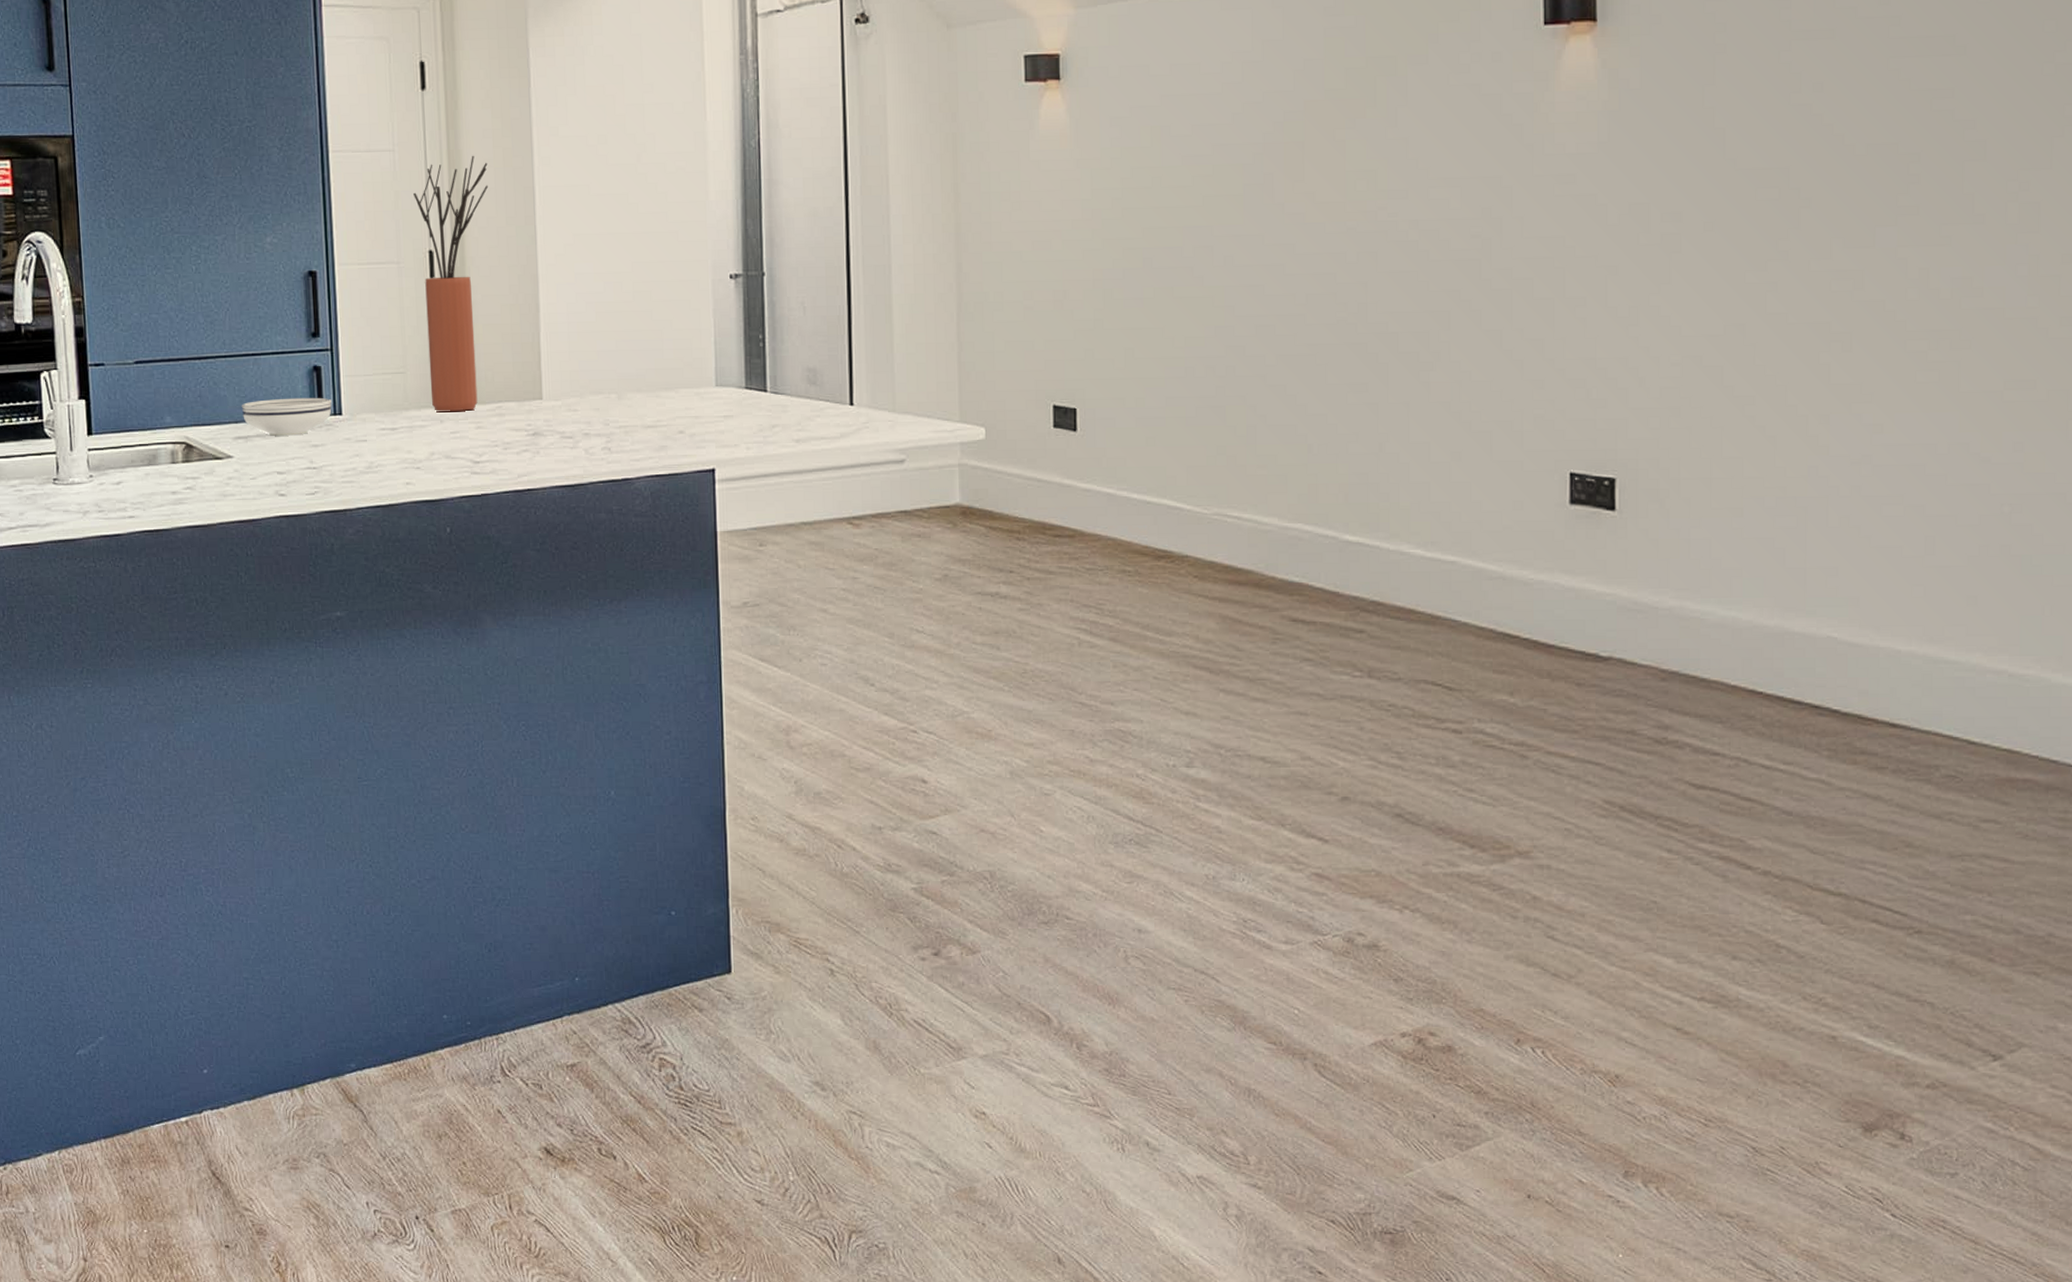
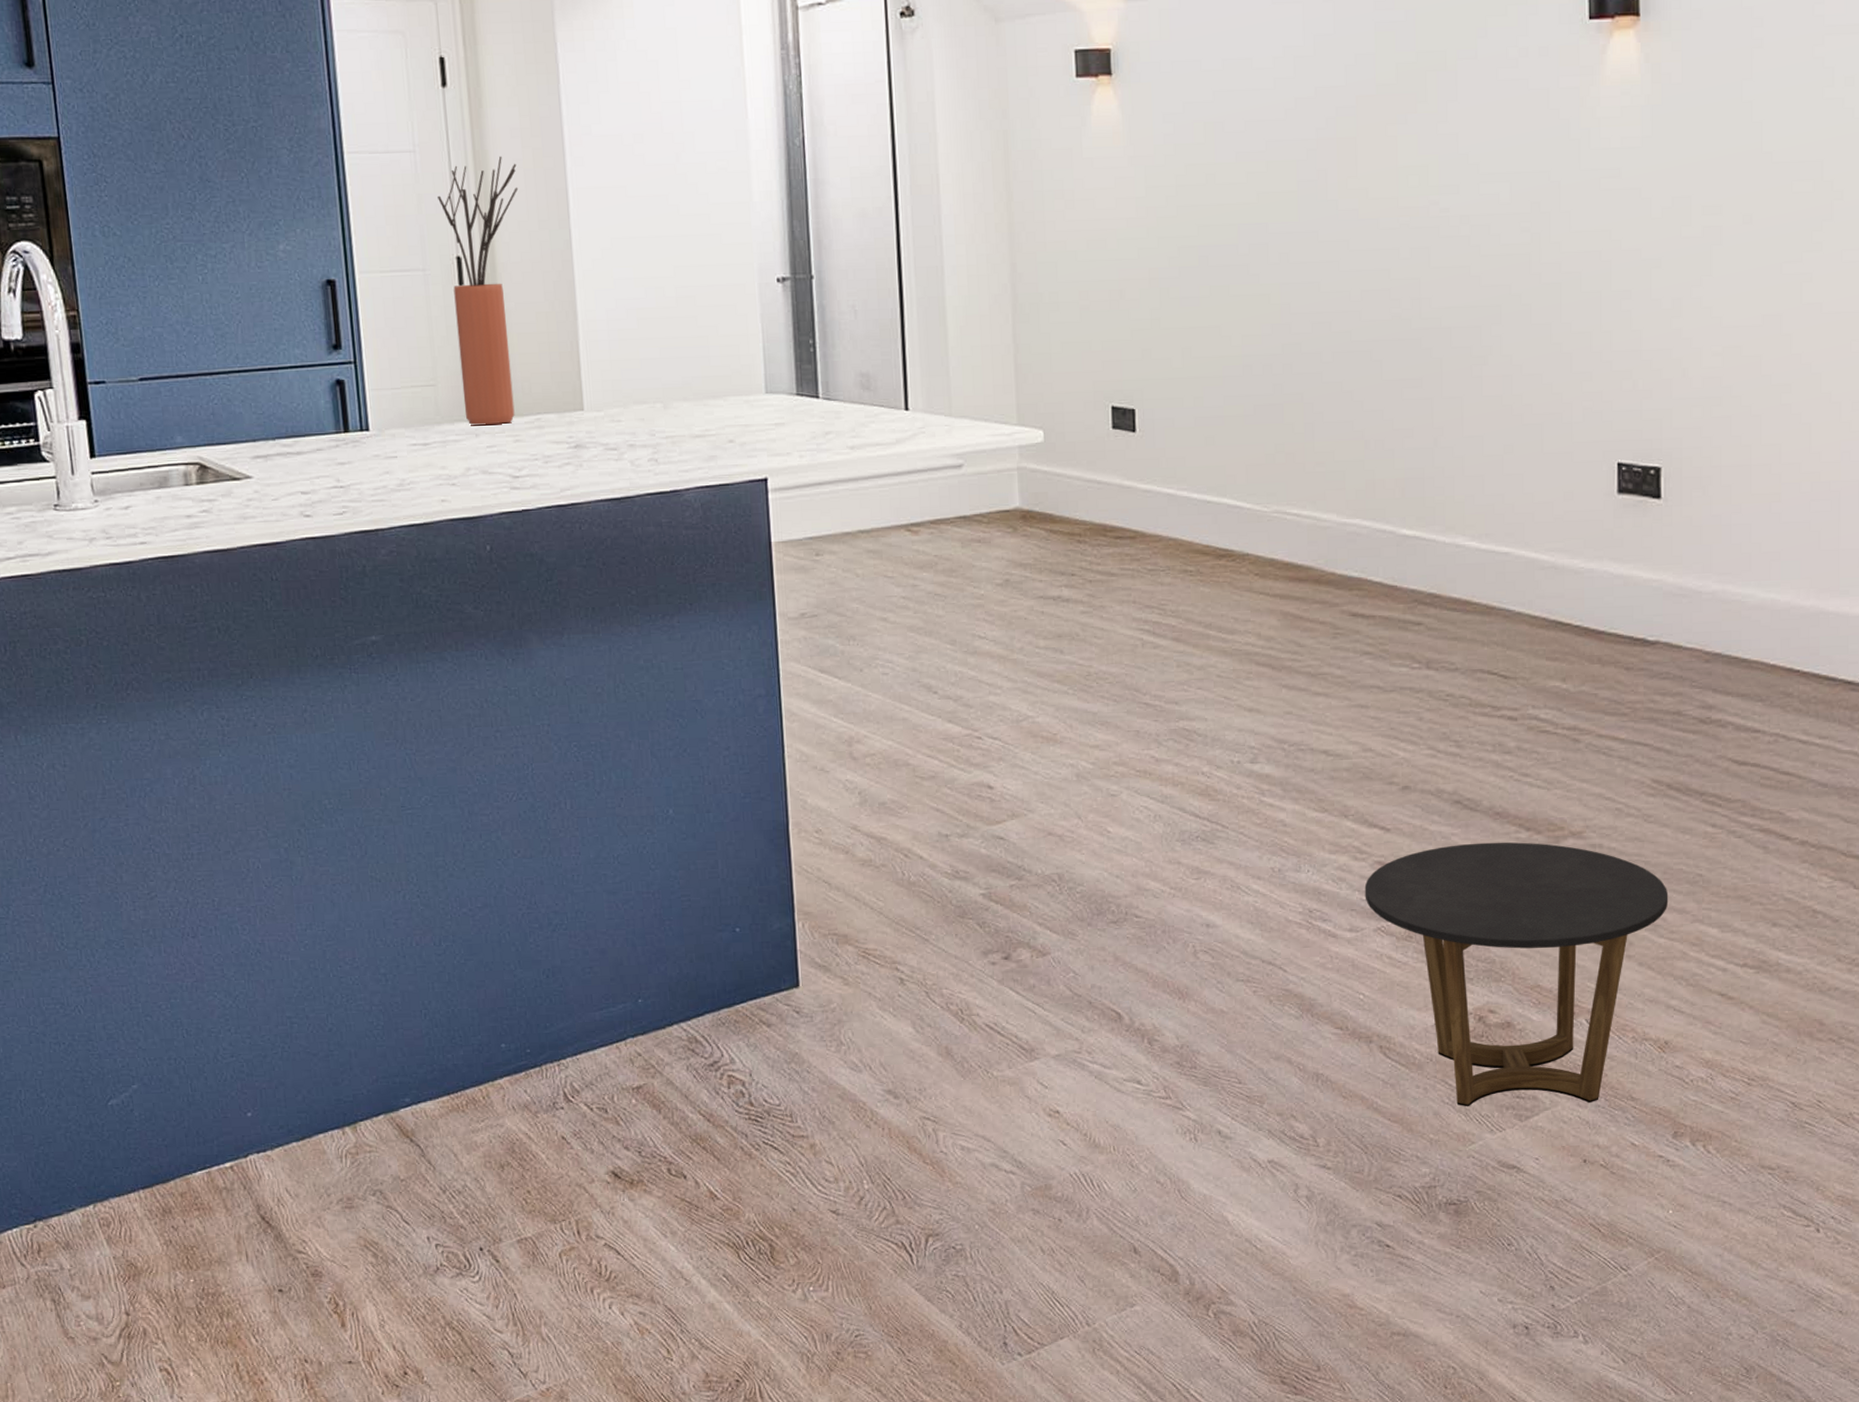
bowl: present [241,397,332,436] -> none [258,412,358,454]
side table: none [1301,858,1621,1136] -> present [1364,842,1669,1107]

